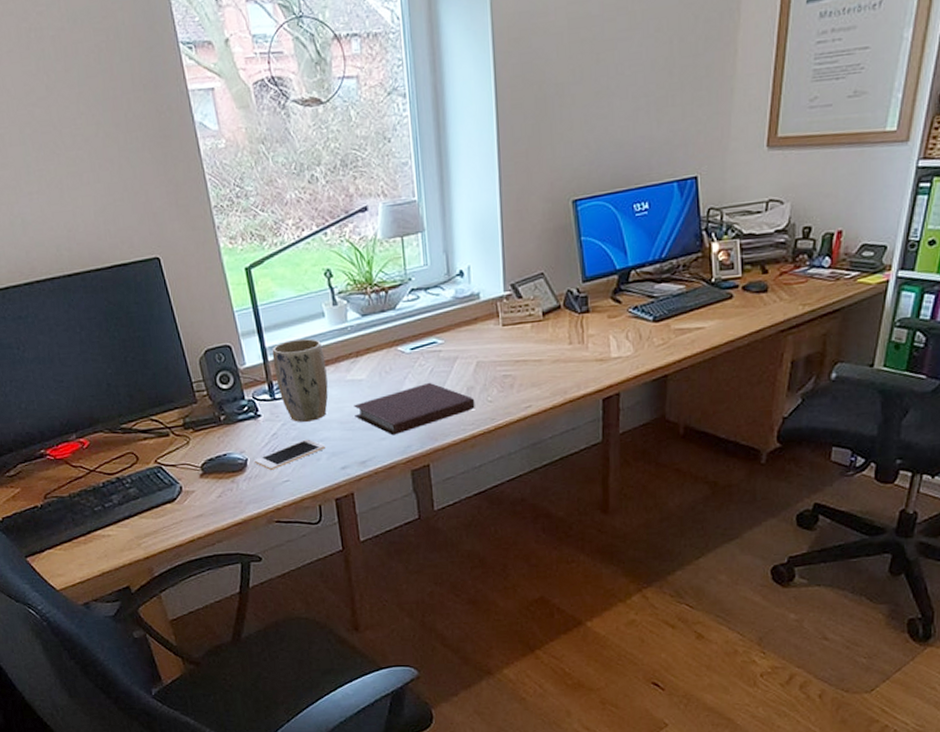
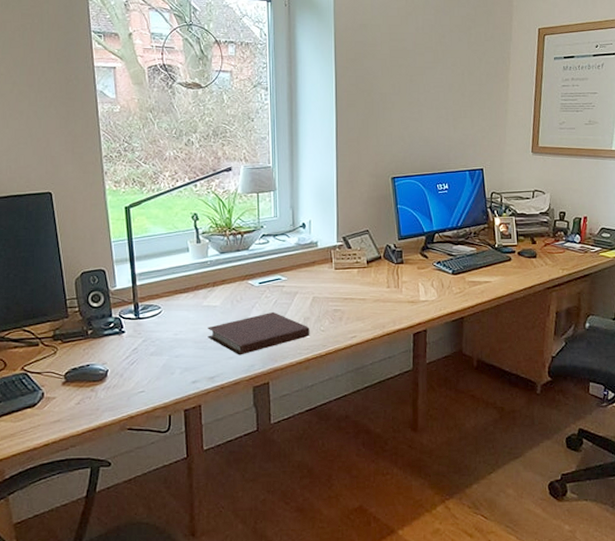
cell phone: present [253,439,325,471] -> none [114,355,179,382]
plant pot: present [272,338,329,422] -> none [140,269,186,340]

